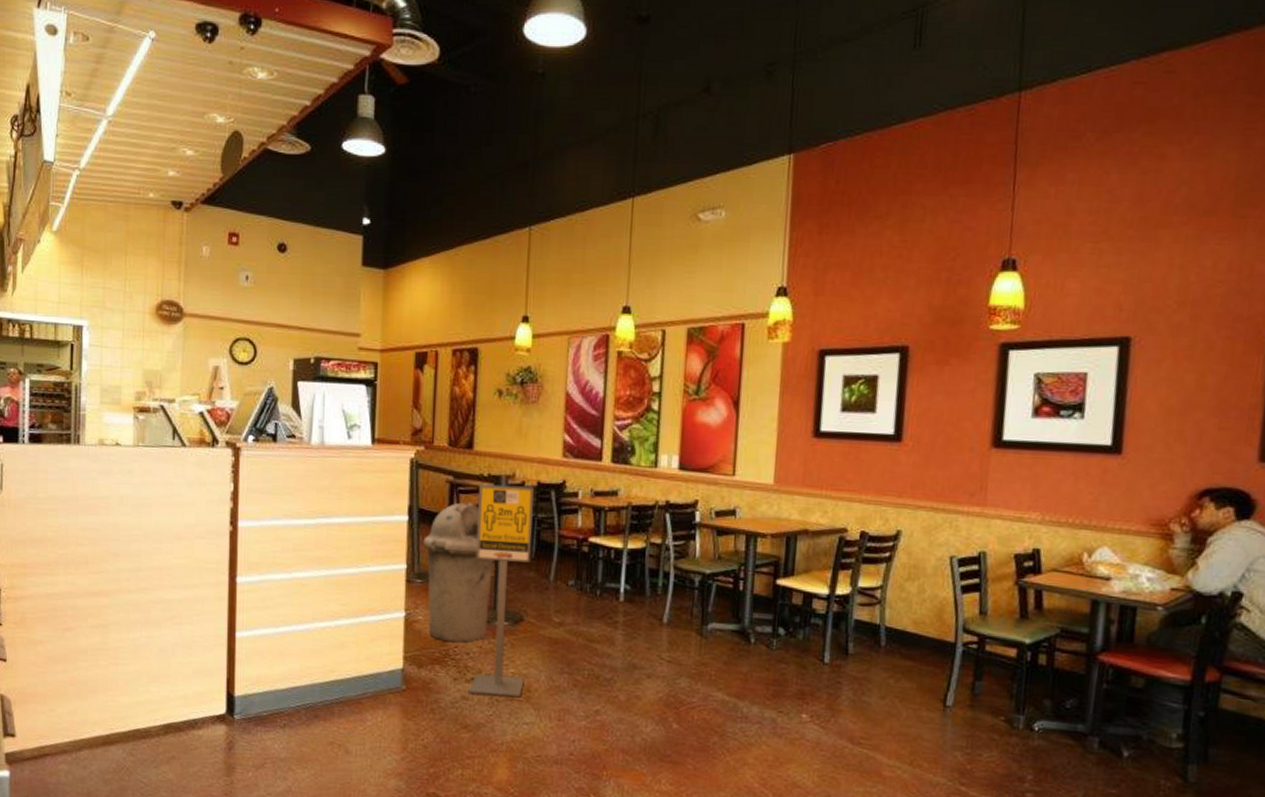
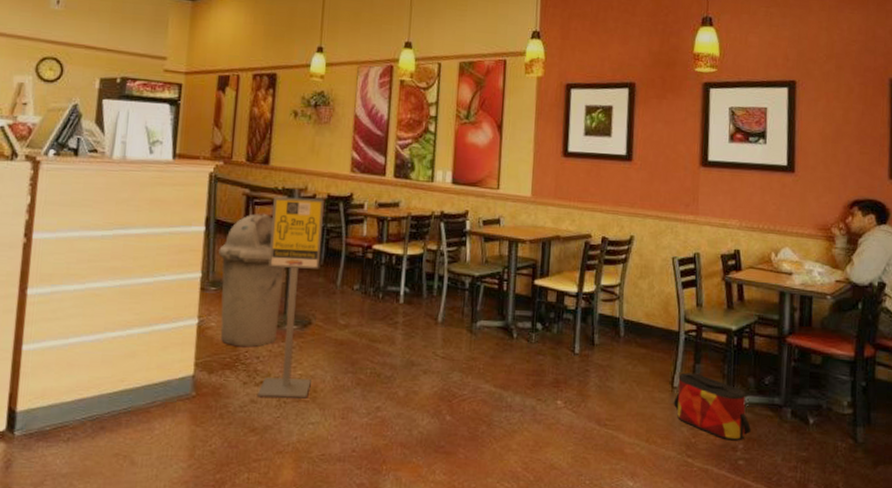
bag: none [944,690,1044,771] -> present [673,372,751,441]

